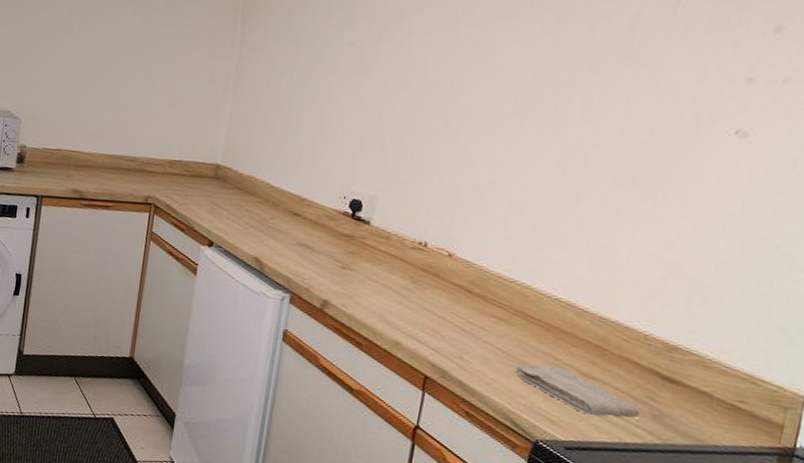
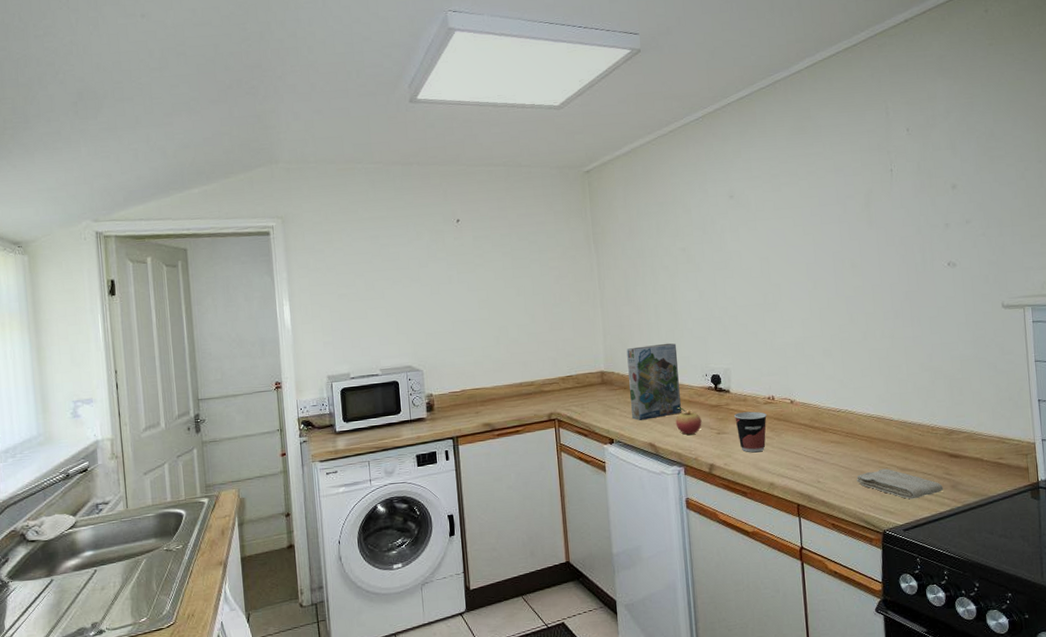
cereal box: none [240,145,316,233] -> present [626,343,681,421]
fruit: none [292,226,326,261] -> present [675,407,702,435]
cup: none [367,250,412,303] -> present [733,411,767,453]

